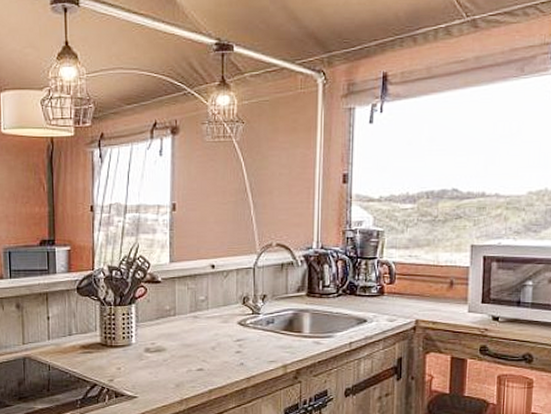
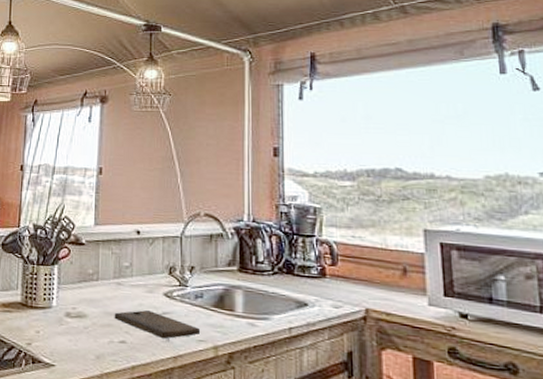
cutting board: none [191,339,272,363] -> present [114,310,201,339]

